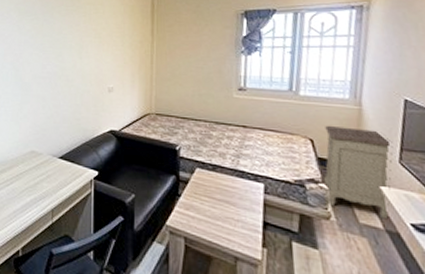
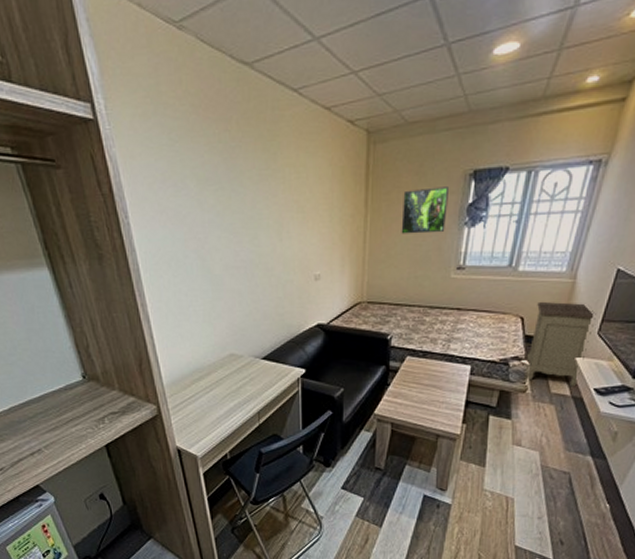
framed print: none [183,23,224,59] -> present [401,187,448,234]

